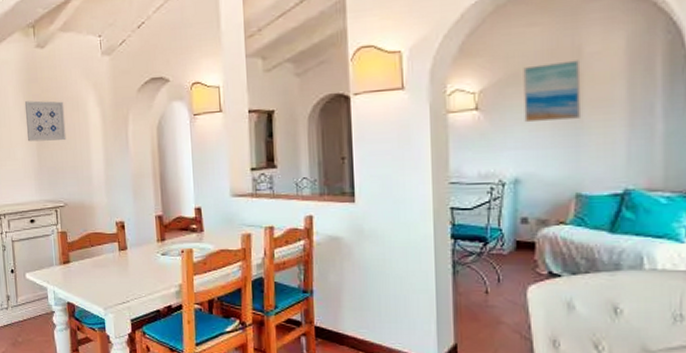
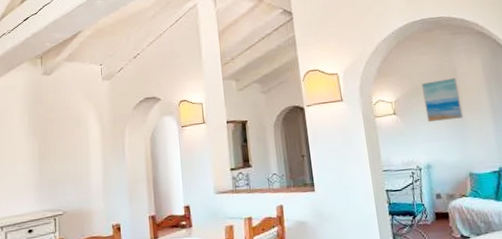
wall art: present [24,100,66,142] -> none [29,119,68,157]

